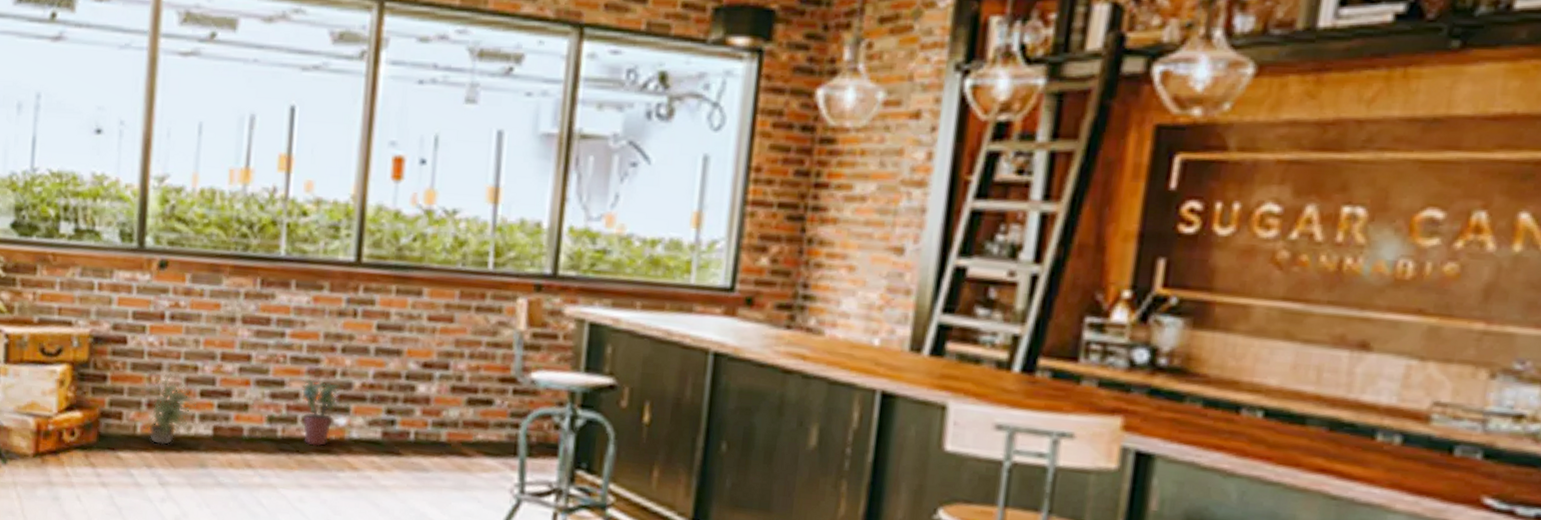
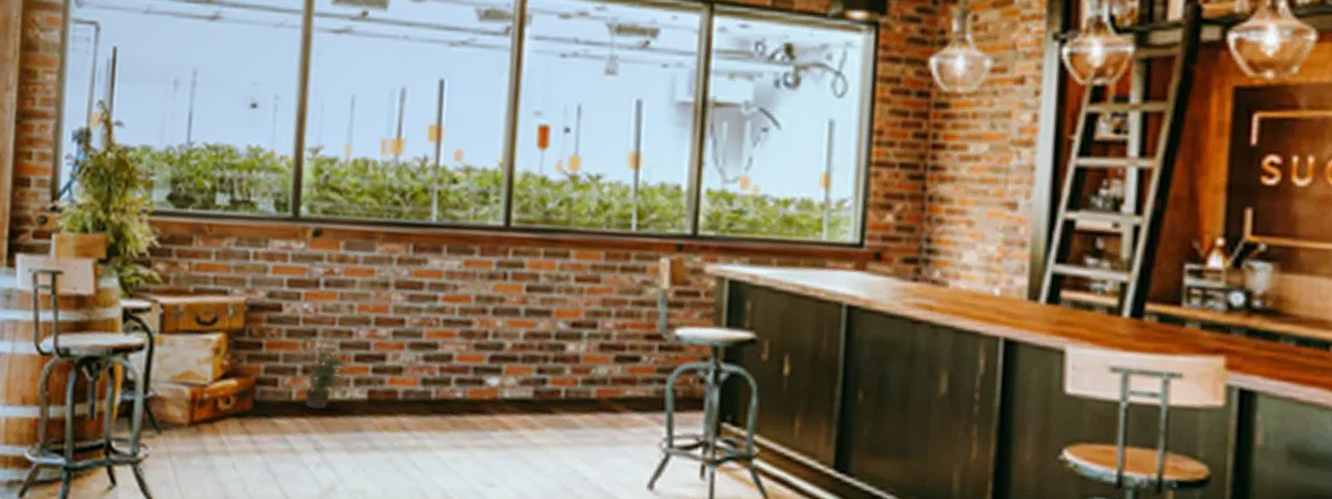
potted plant: present [302,378,341,447] -> none [455,340,493,407]

